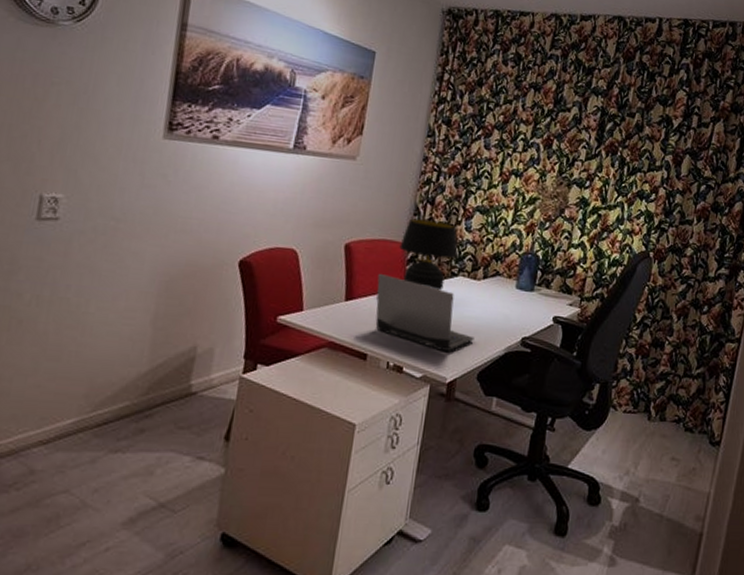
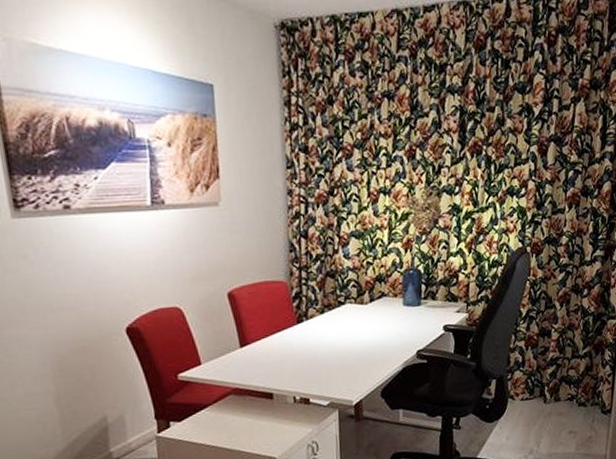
laptop computer: present [375,273,474,351] -> none [267,314,372,377]
table lamp: present [399,218,458,291] -> none [282,253,341,322]

